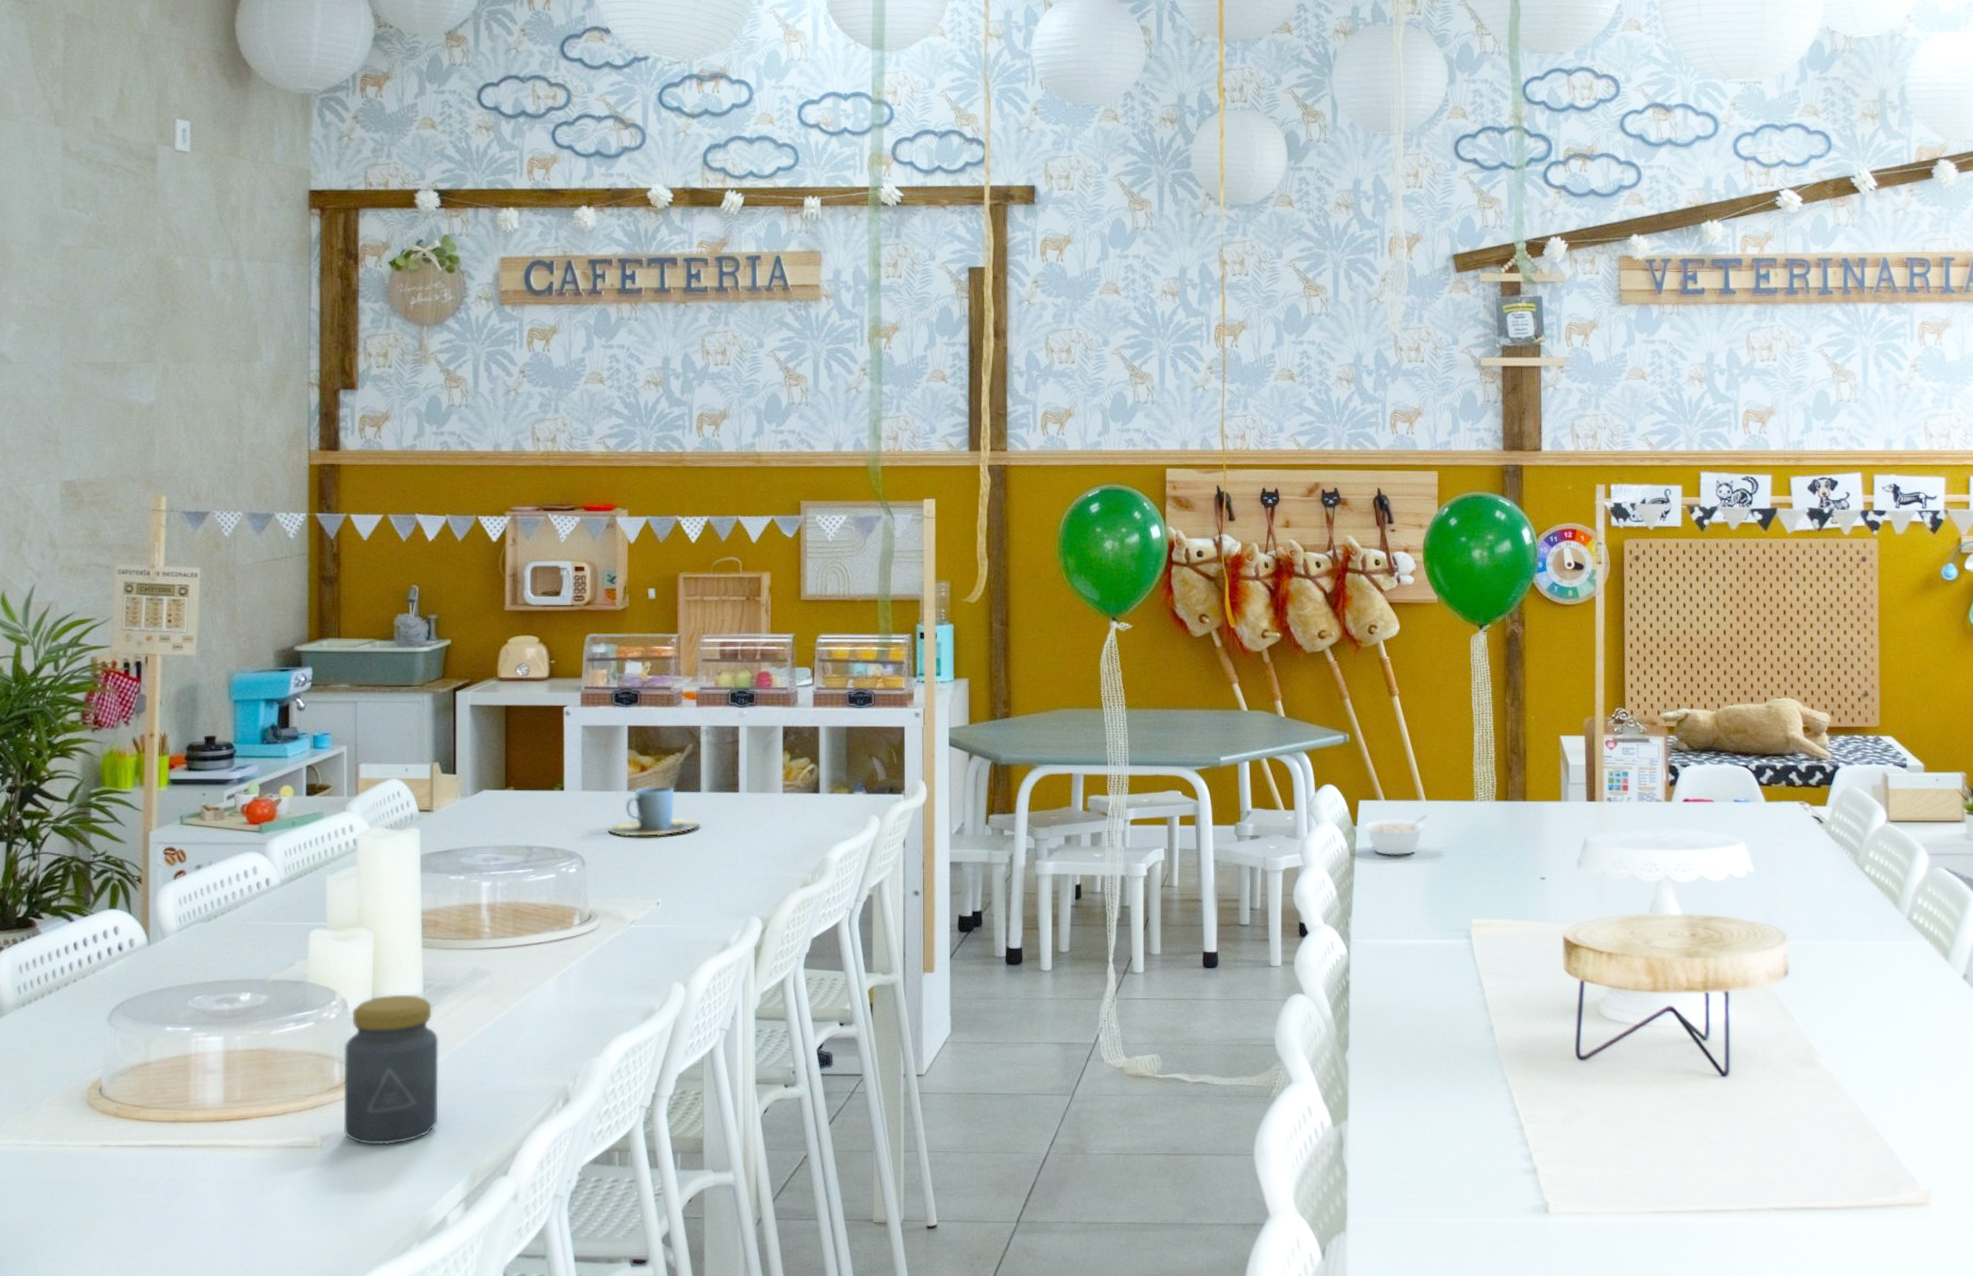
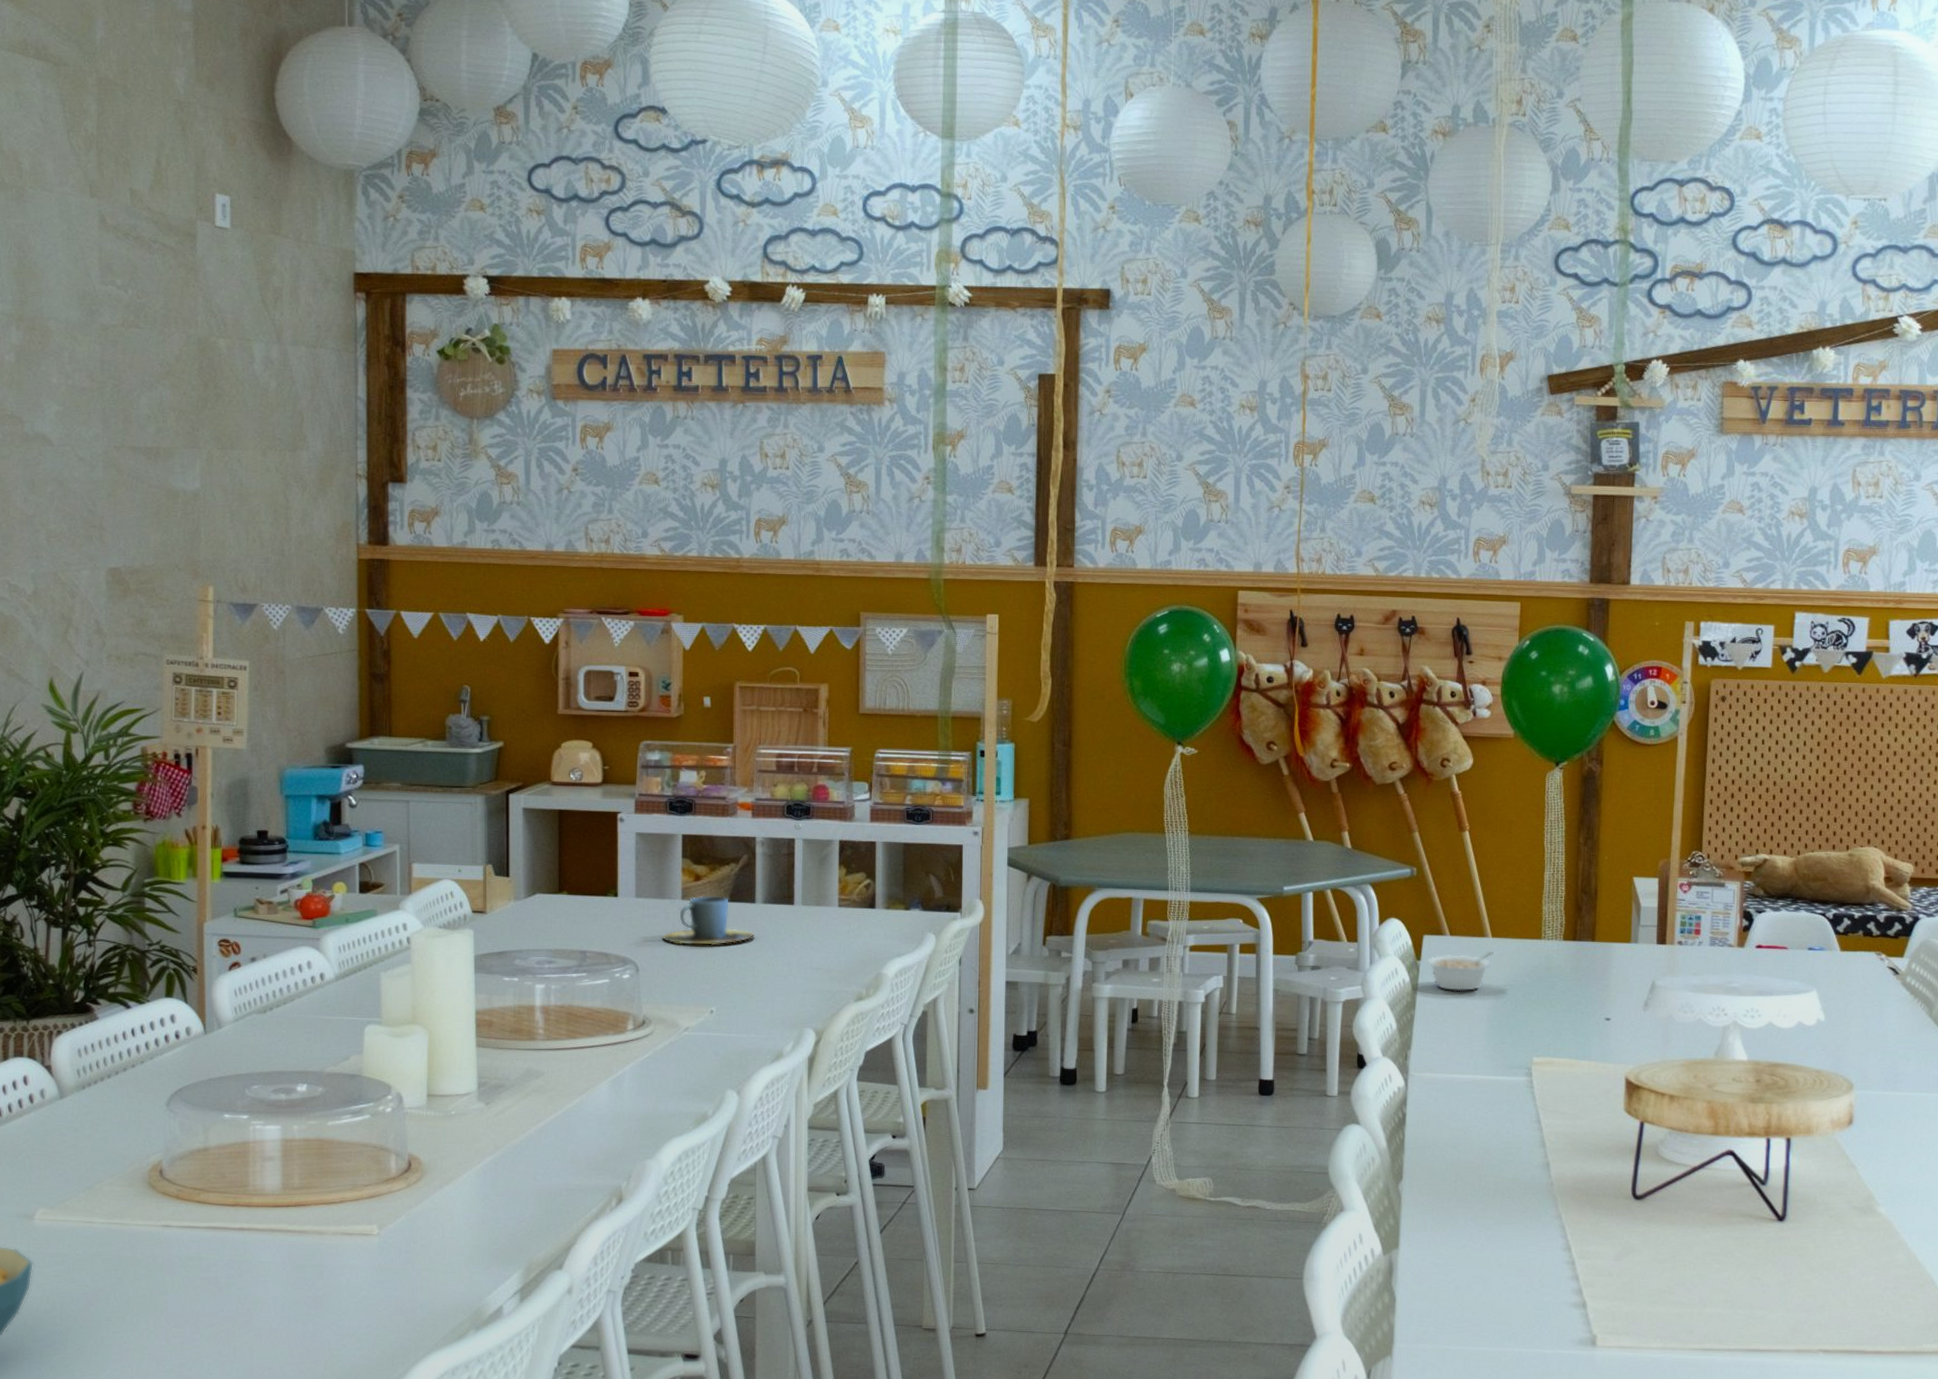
jar: present [343,994,439,1145] -> none [400,1091,494,1236]

